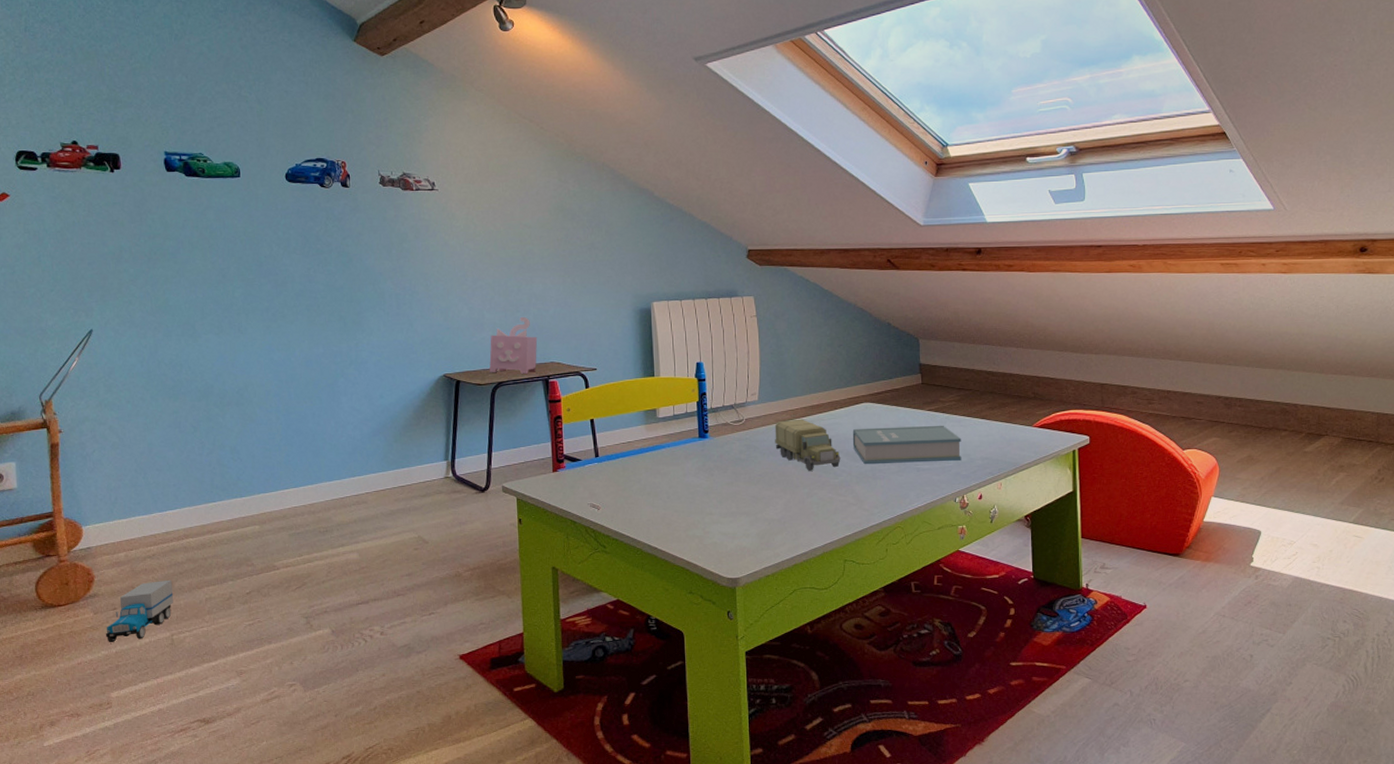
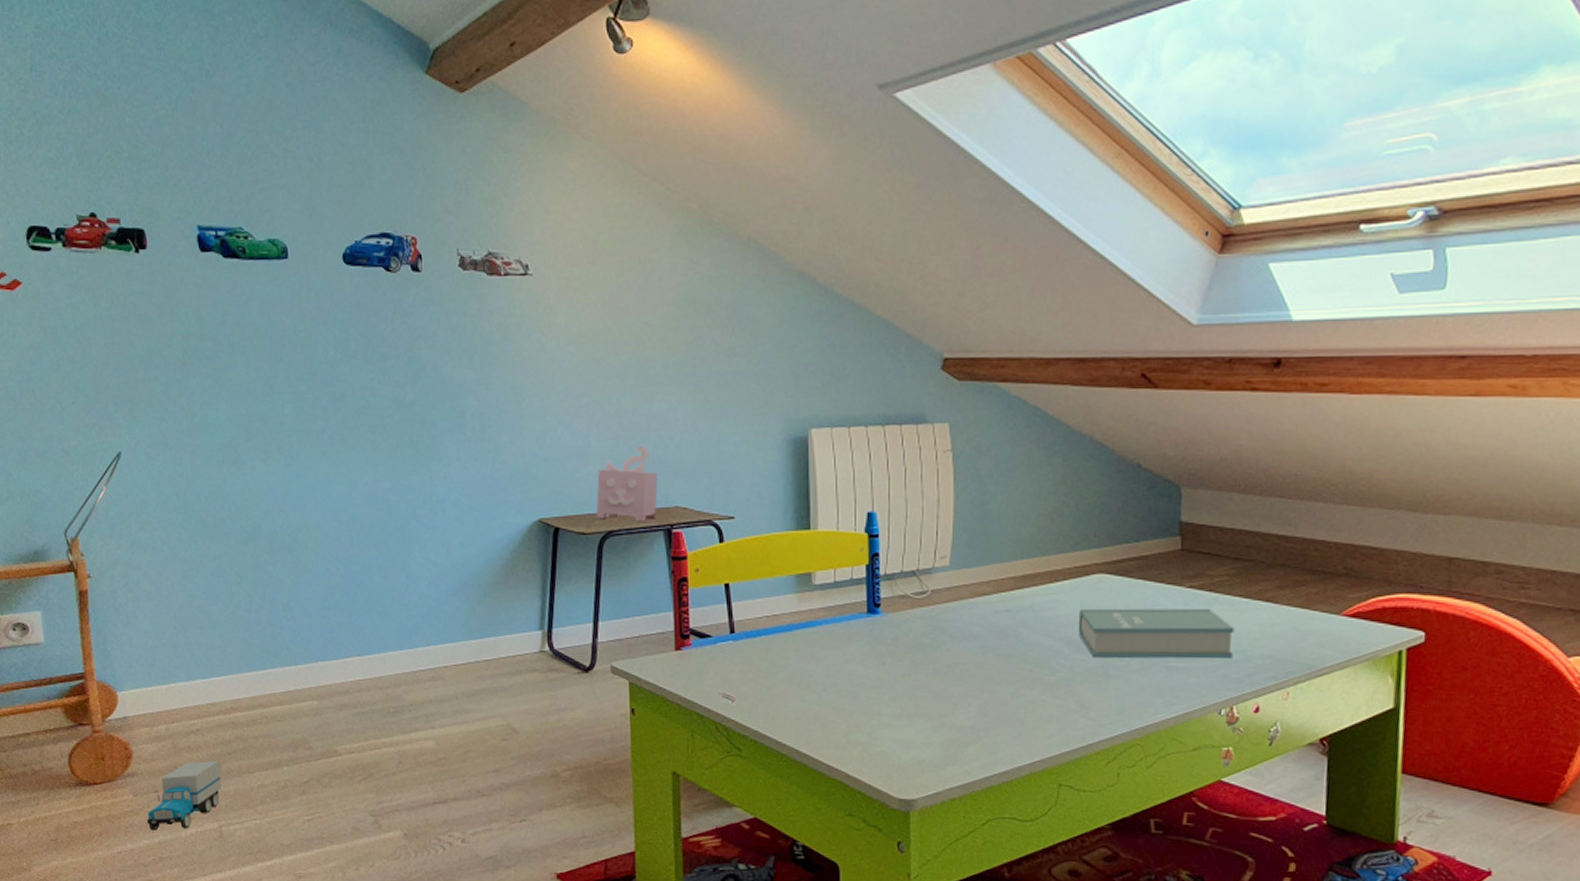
toy truck: present [774,419,841,472] -> none [970,593,1061,665]

